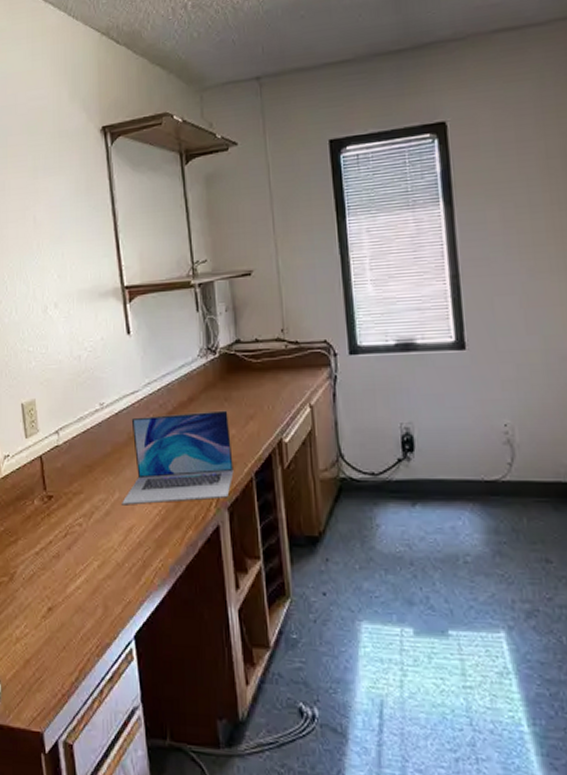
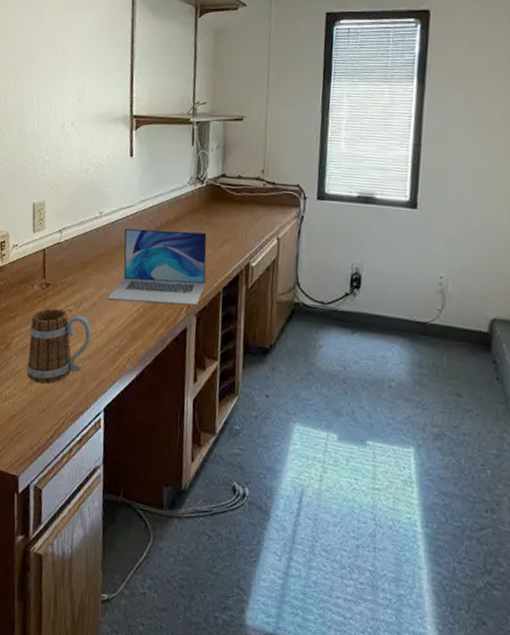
mug: none [36,523,109,616] -> present [26,307,92,384]

